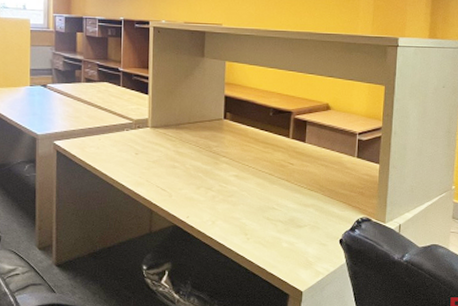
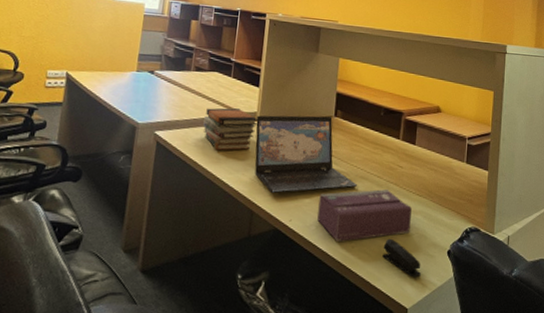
book stack: none [98,116,150,157] -> present [203,108,258,151]
laptop: none [148,119,250,194] -> present [254,115,358,194]
tissue box: none [213,186,303,234] -> present [317,189,412,242]
stapler: none [277,230,314,264] -> present [382,238,421,278]

